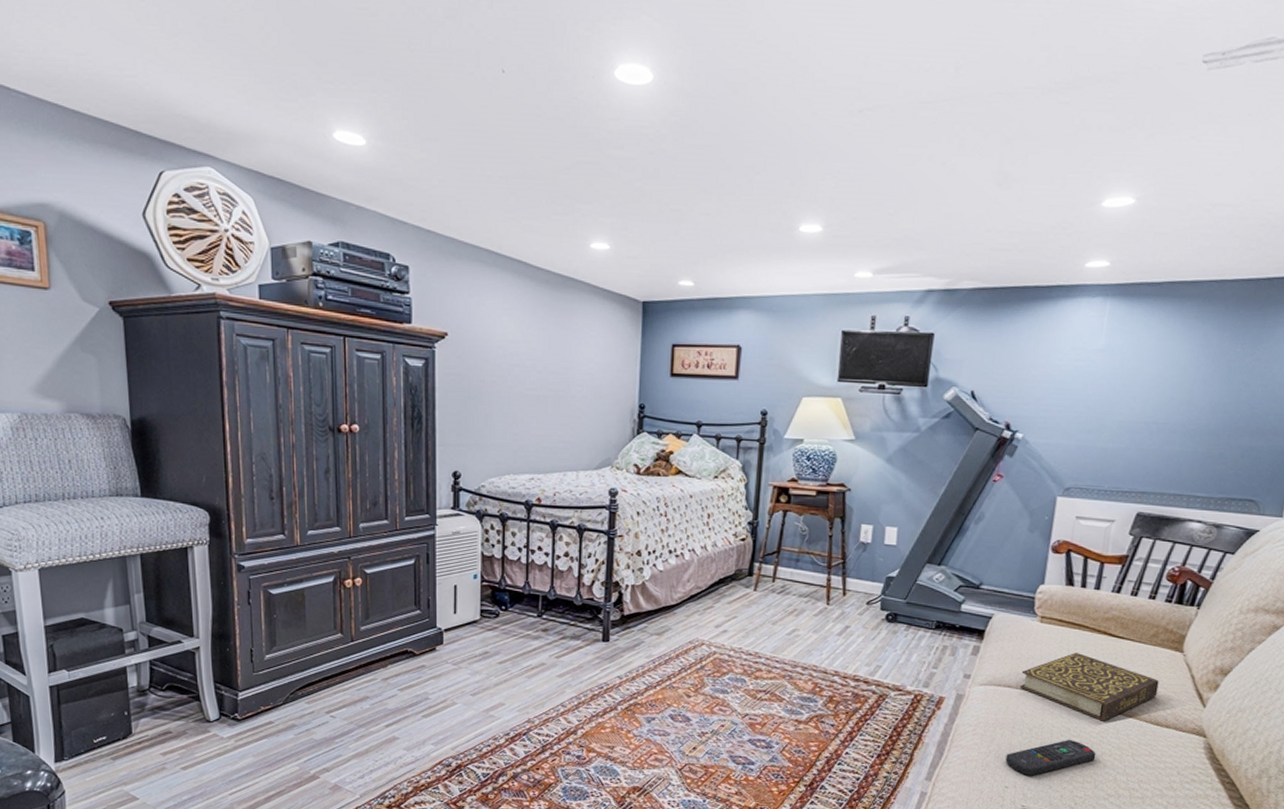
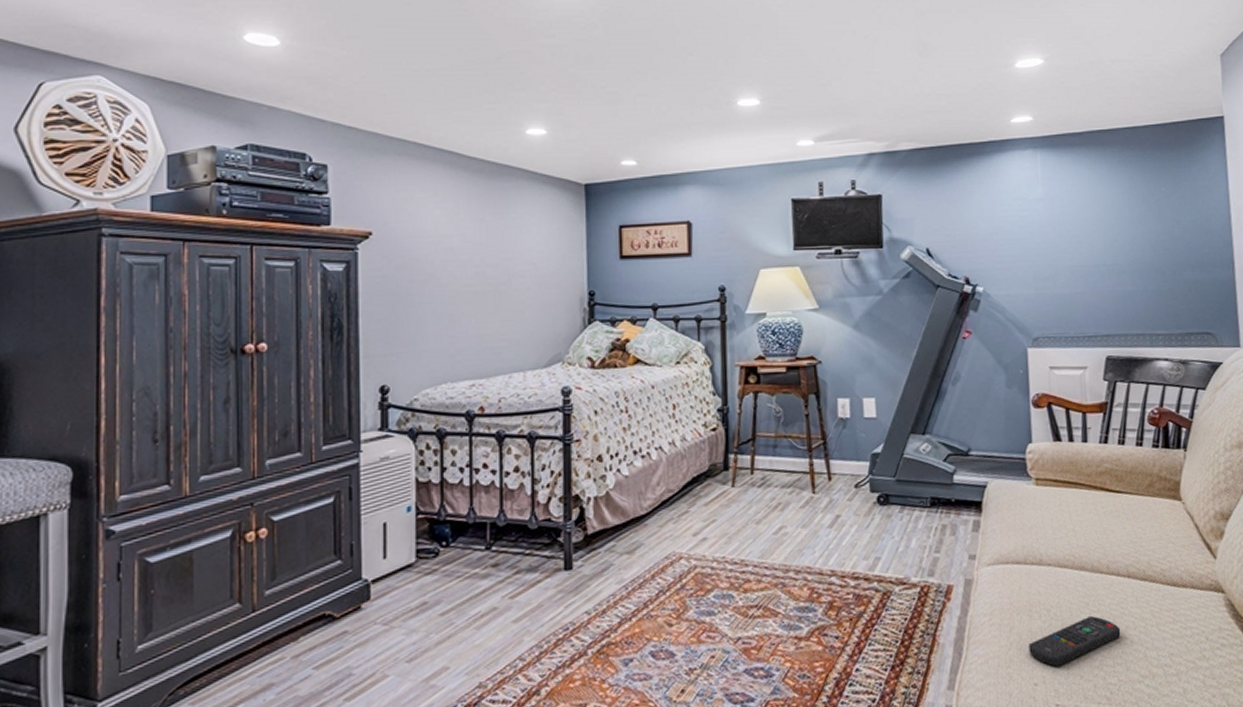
book: present [1019,653,1159,721] -> none [1027,514,1167,590]

